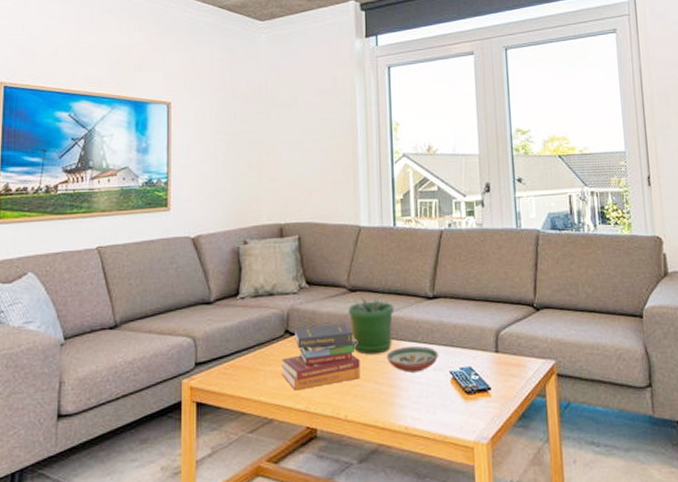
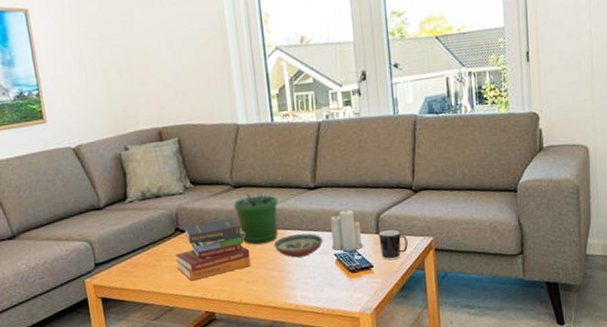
candle: none [448,321,482,370] -> present [330,207,364,252]
mug: none [497,348,528,384] -> present [378,229,408,261]

